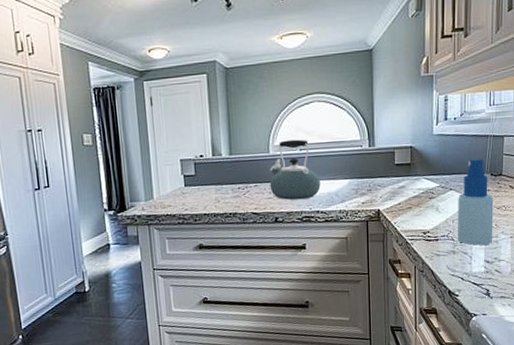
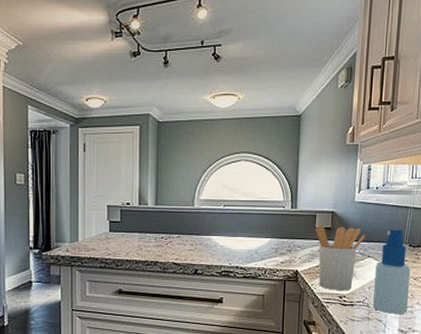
kettle: present [269,139,321,200] -> none [192,195,242,254]
utensil holder: none [395,161,446,227] -> present [316,225,366,291]

